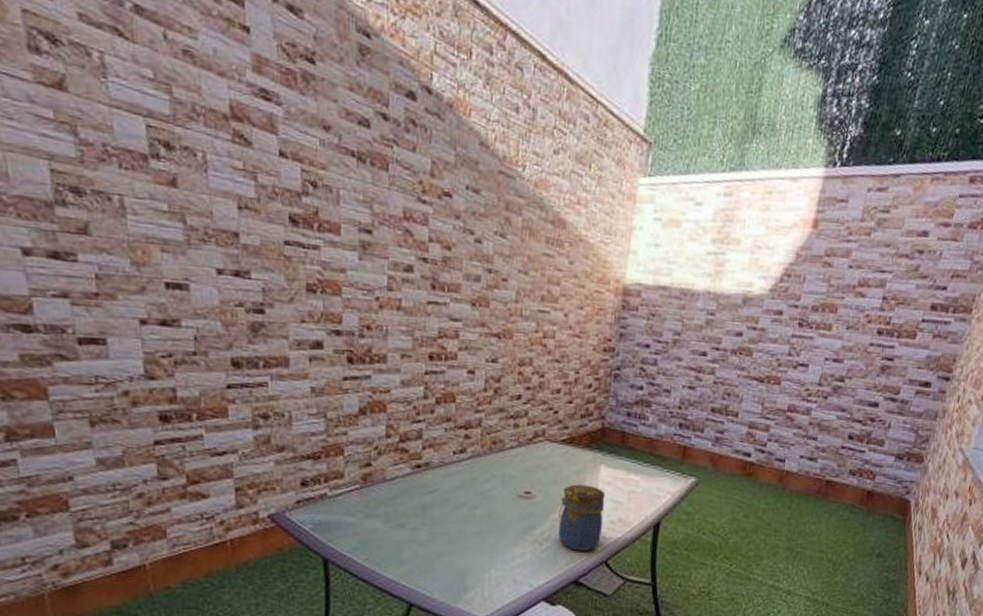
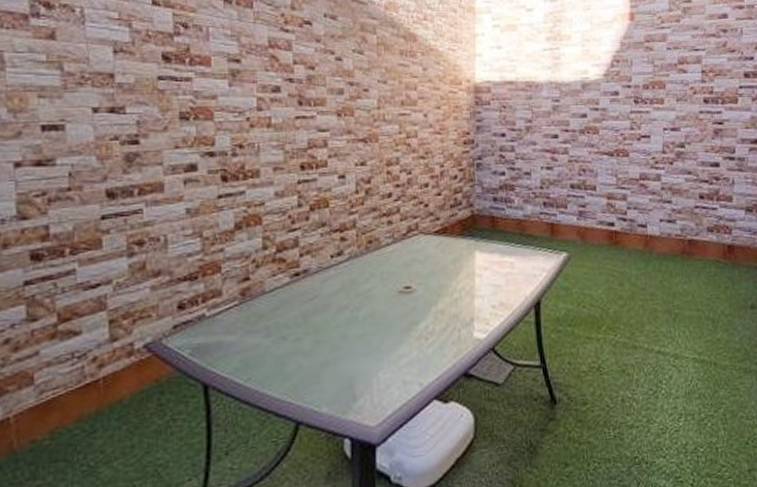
jar: present [558,484,606,551] -> none [440,272,485,341]

